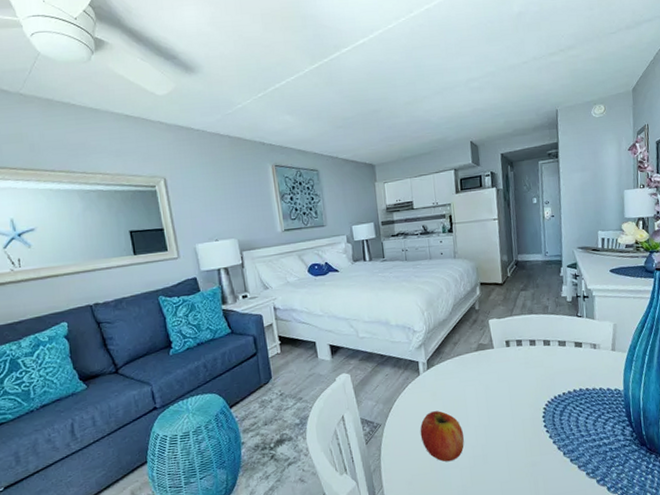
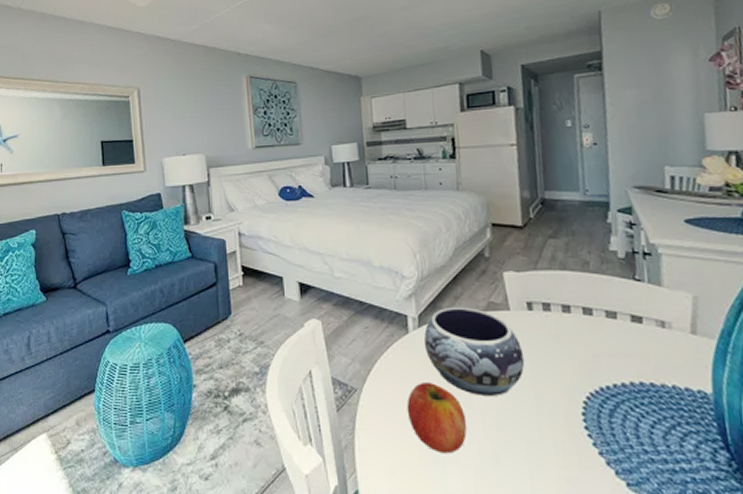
decorative bowl: none [432,350,505,415] -> present [424,306,525,396]

